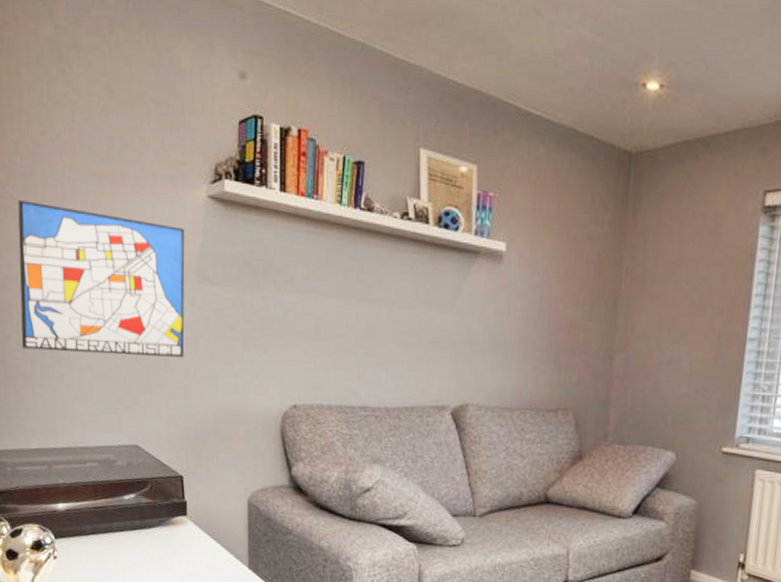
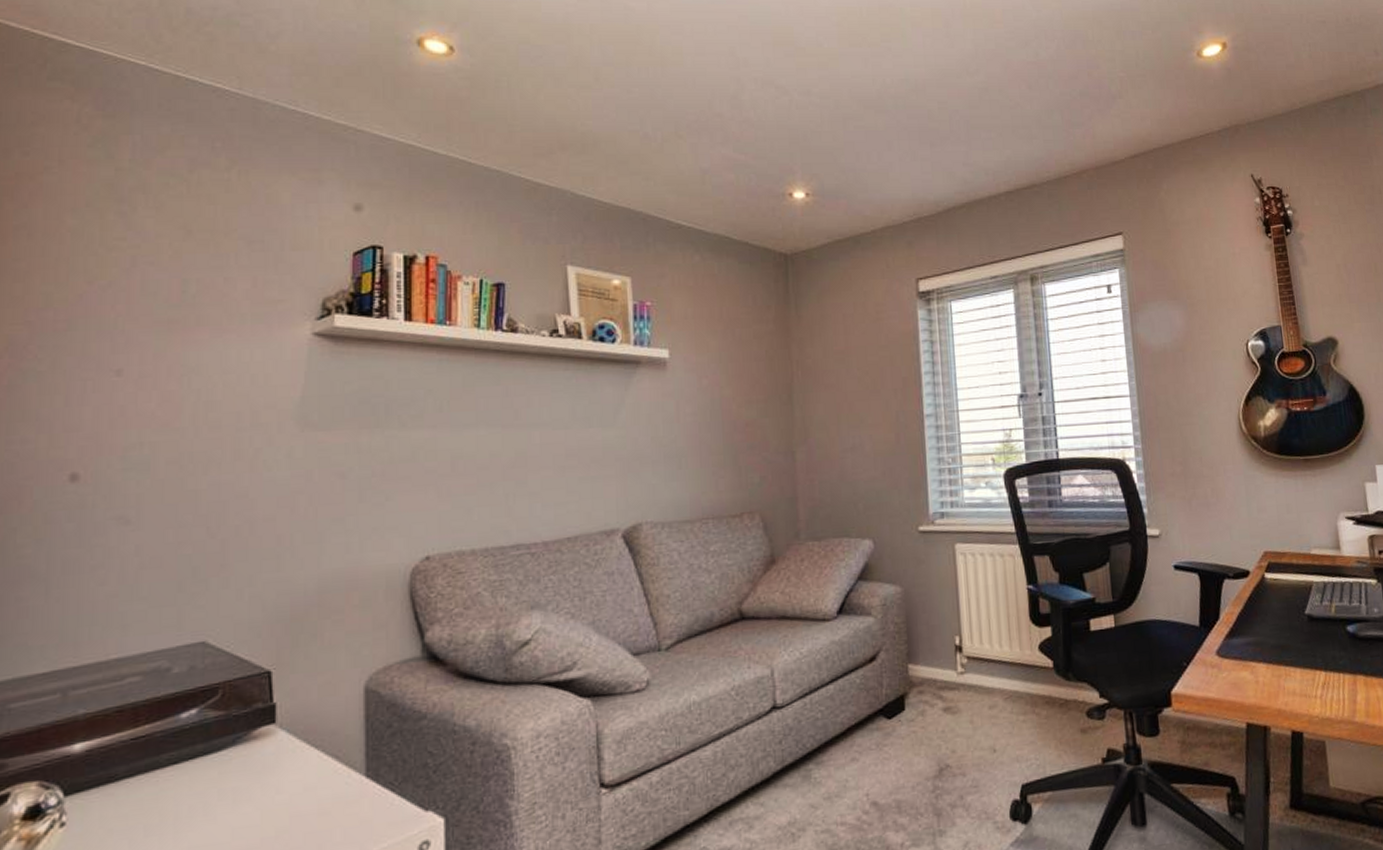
wall art: present [18,199,185,358] -> none [33,359,281,542]

